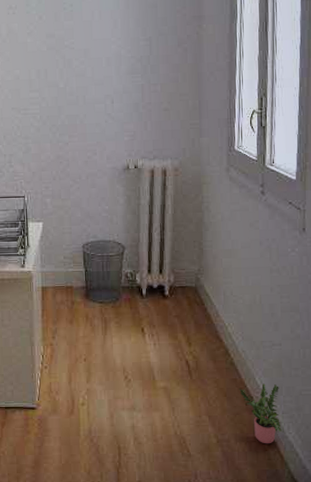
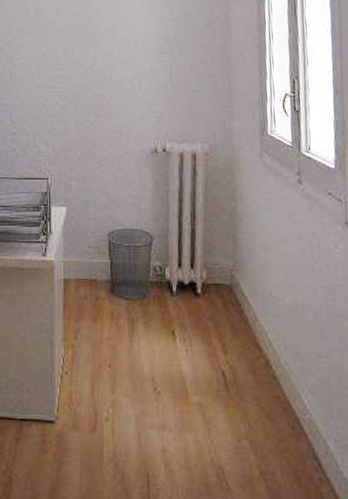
potted plant: present [239,383,282,444] -> none [283,403,335,481]

